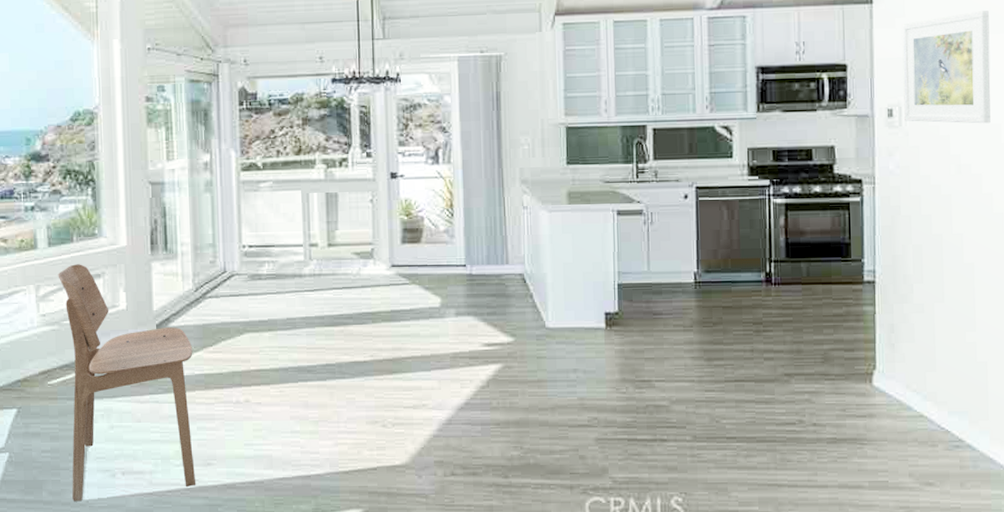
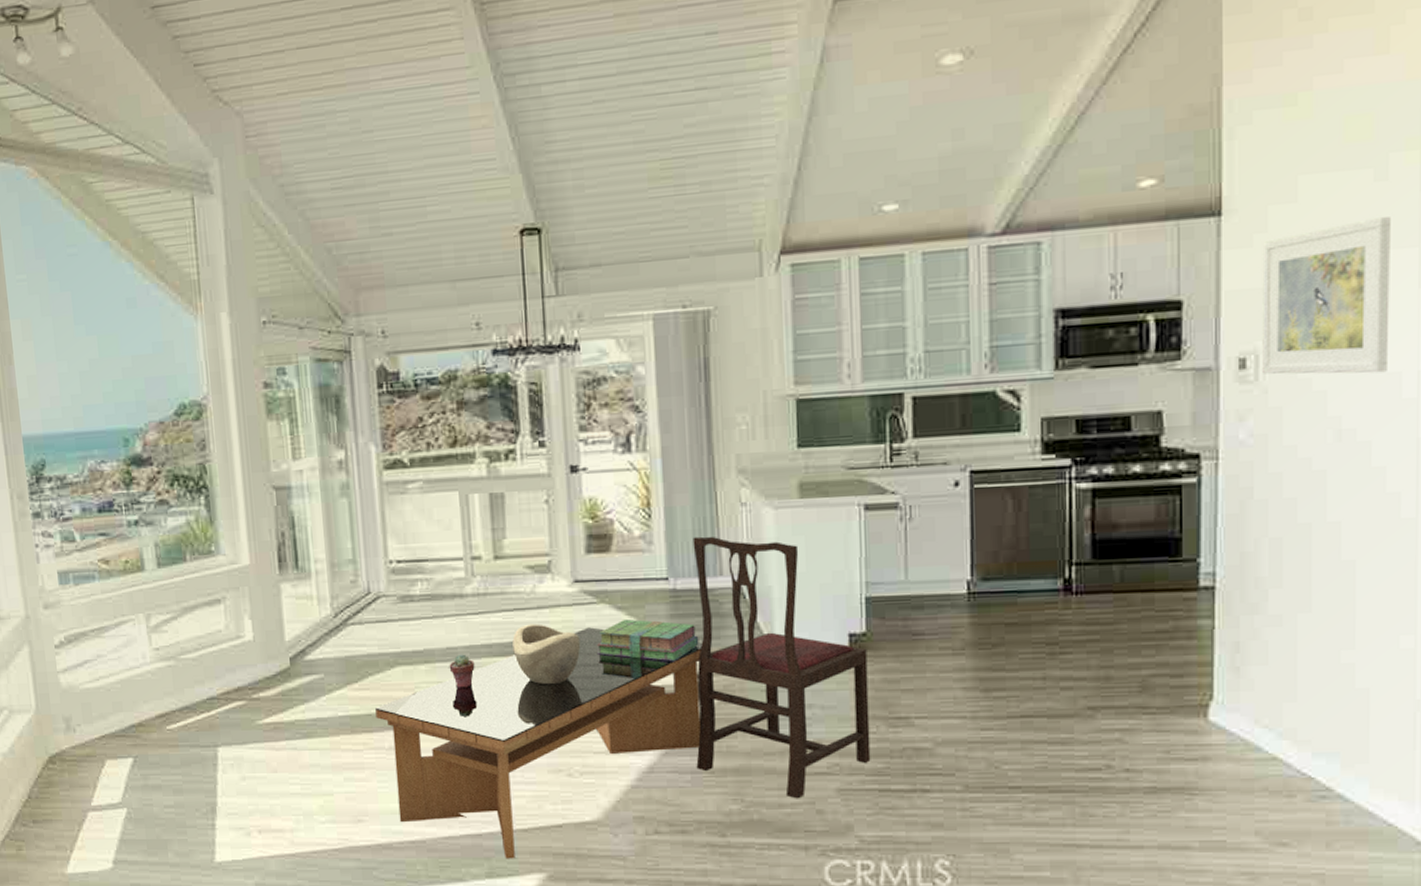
dining chair: present [58,264,196,502] -> none [170,587,346,864]
coffee table: none [226,304,492,497] -> present [375,627,703,859]
potted succulent: none [288,324,310,352] -> present [449,654,475,688]
decorative bowl: none [341,300,396,351] -> present [512,623,581,685]
stack of books: none [409,297,489,333] -> present [597,618,699,662]
dining chair: none [485,232,622,447] -> present [693,536,871,799]

